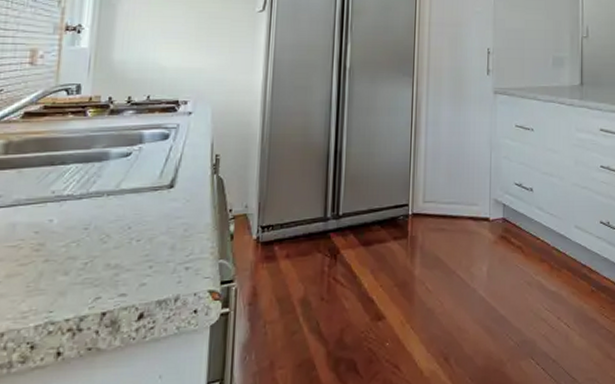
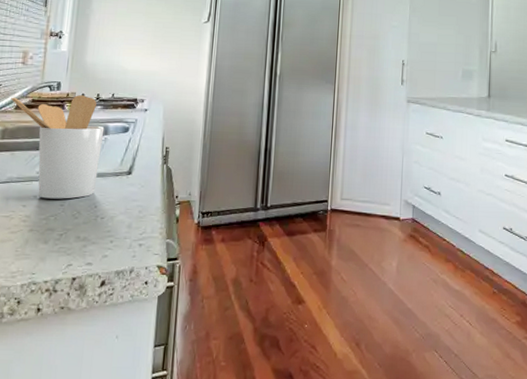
utensil holder: none [16,99,139,222] -> present [11,95,105,199]

